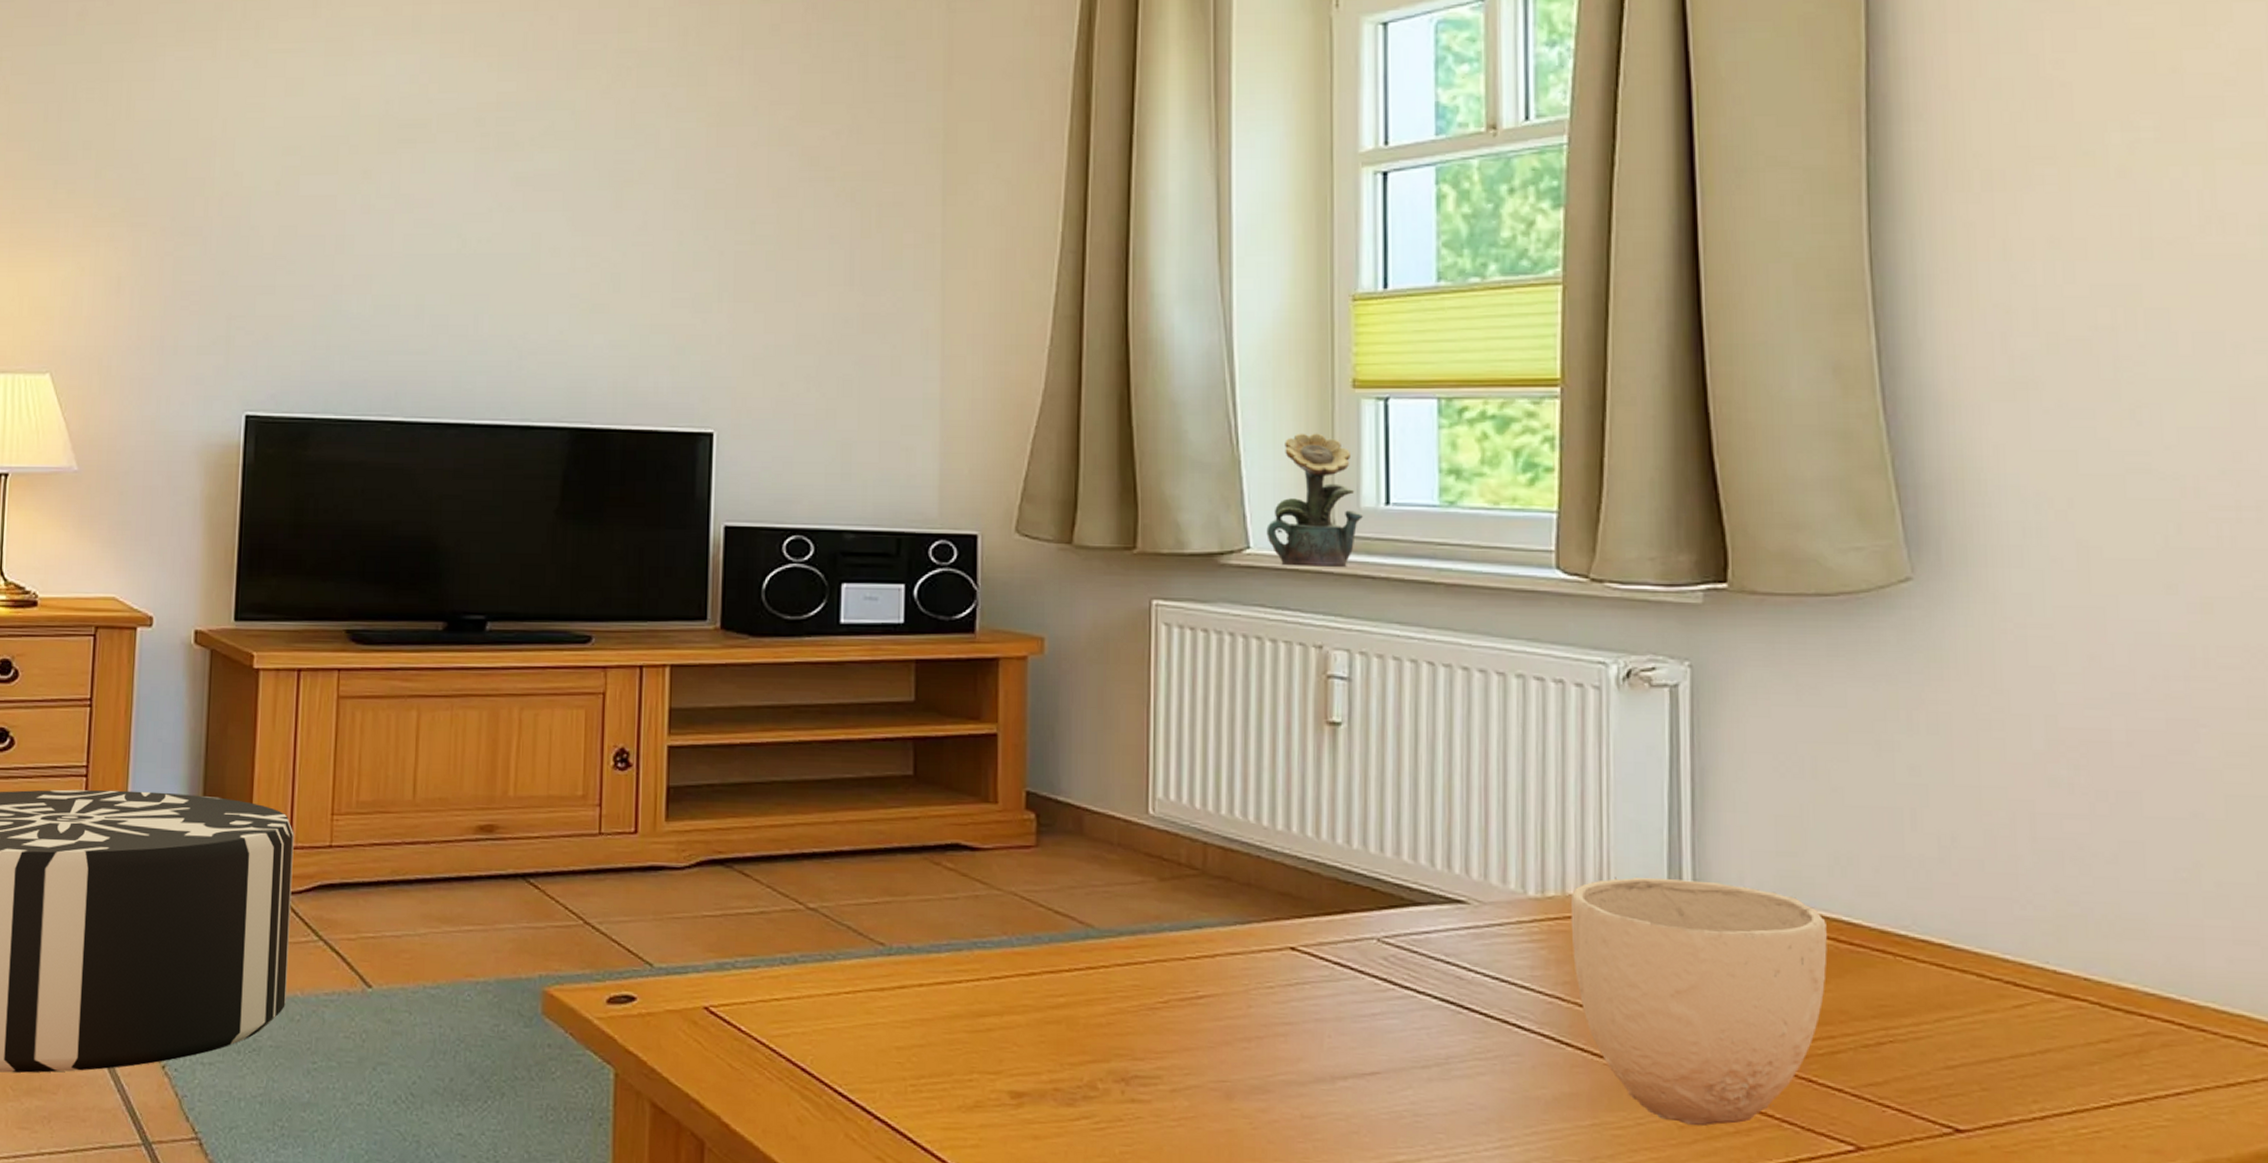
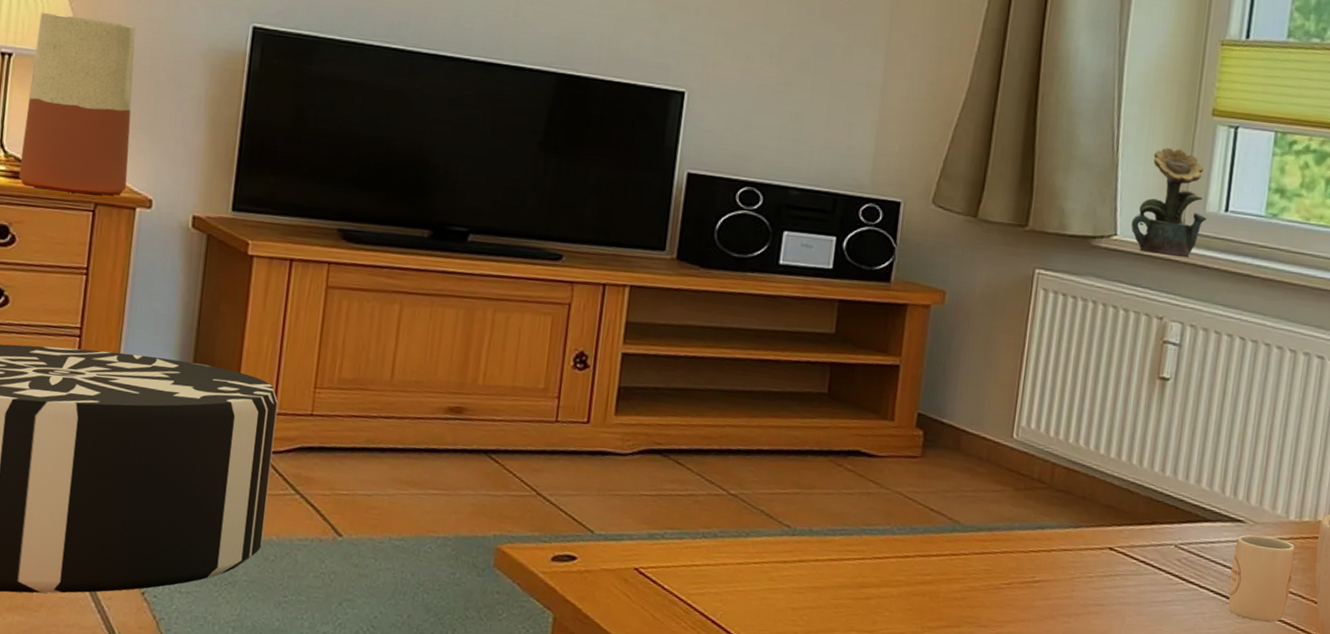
vase: none [19,426,128,618] -> present [18,12,136,196]
mug: none [1457,919,1543,1036] -> present [1228,535,1295,622]

